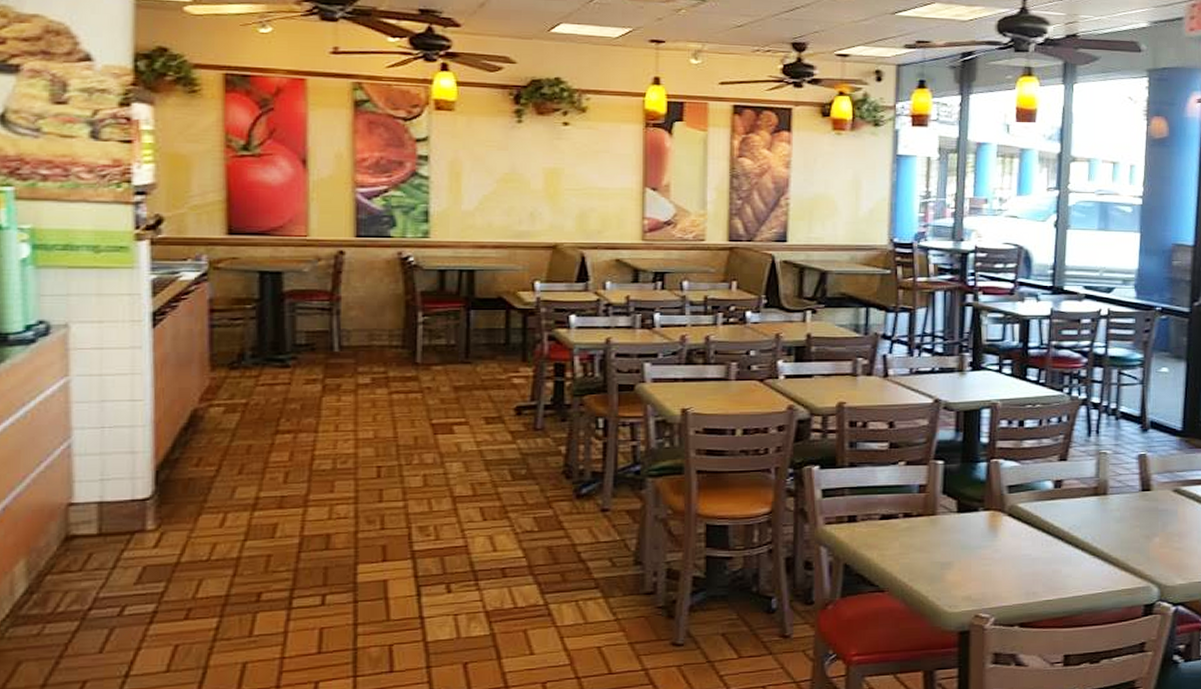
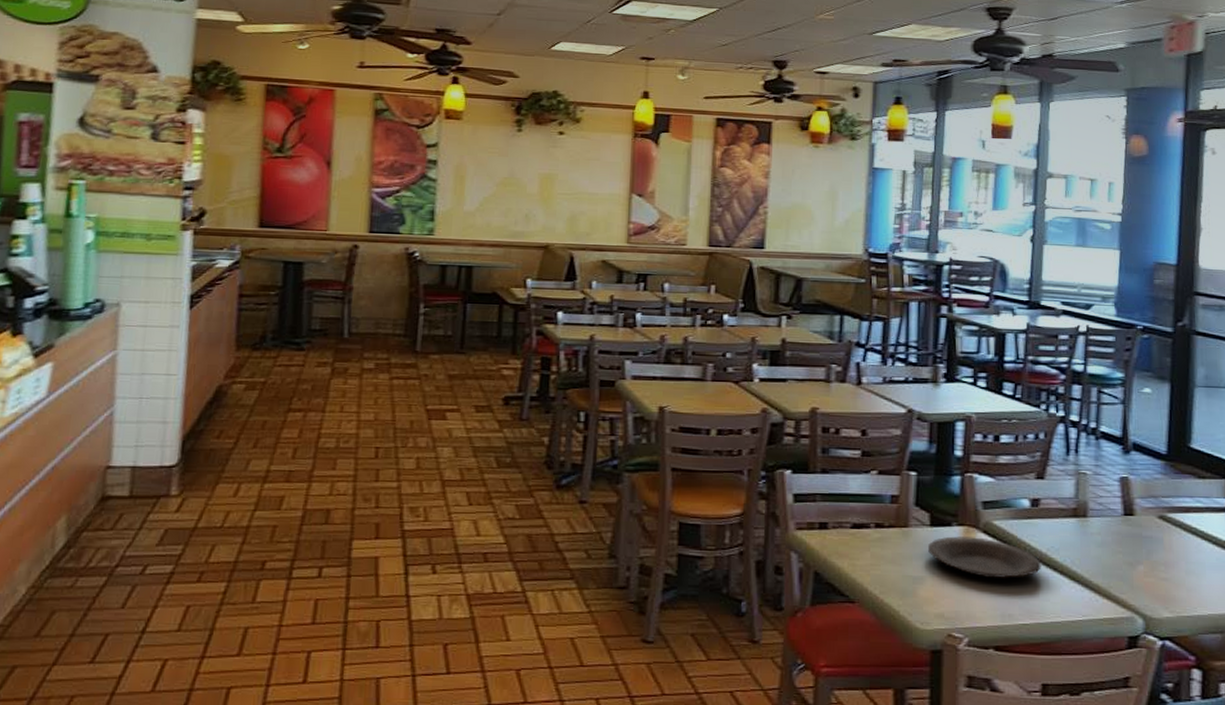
plate: none [956,519,1064,559] -> present [928,535,1042,578]

